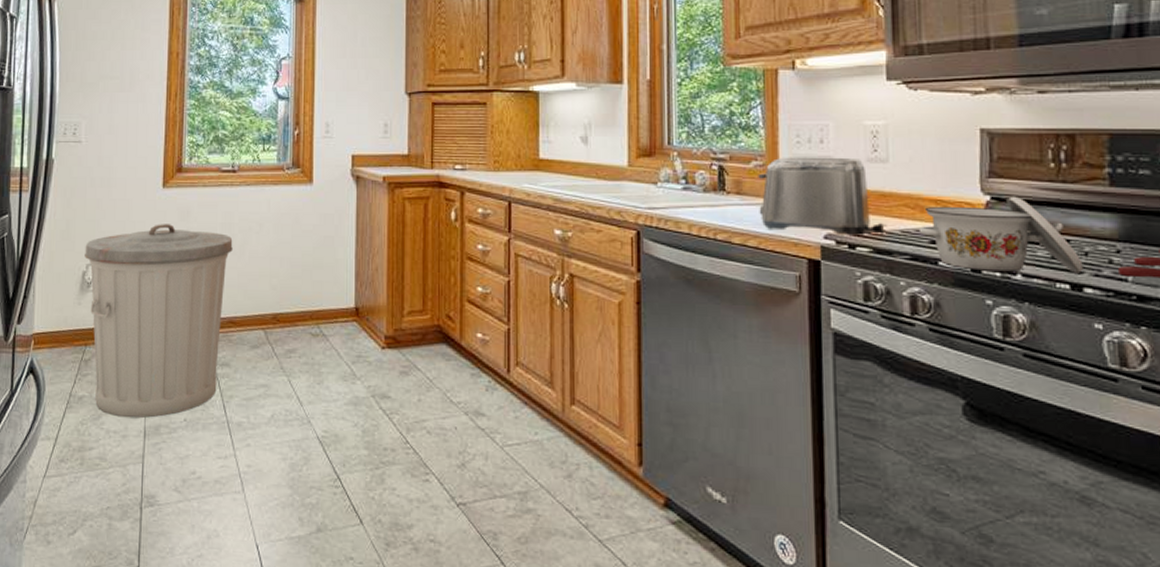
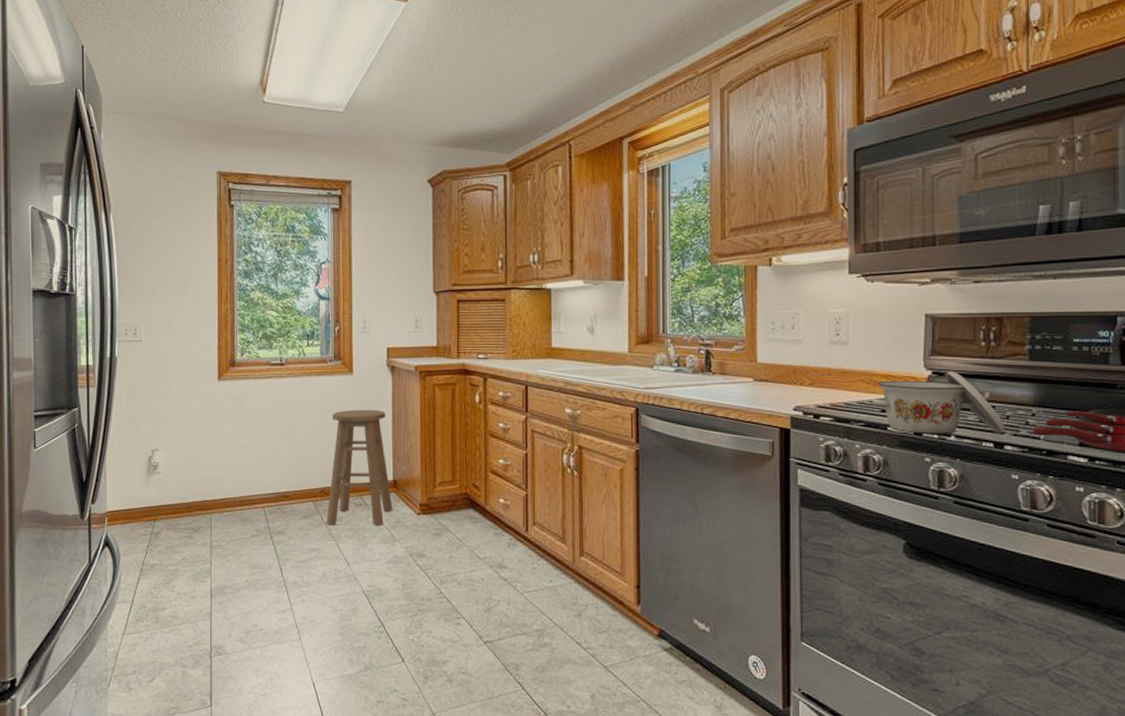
trash can: present [85,224,233,418] -> none [150,412,283,581]
bar stool: none [277,224,354,361] -> present [326,409,393,526]
toaster: present [758,157,887,237] -> none [739,341,846,408]

